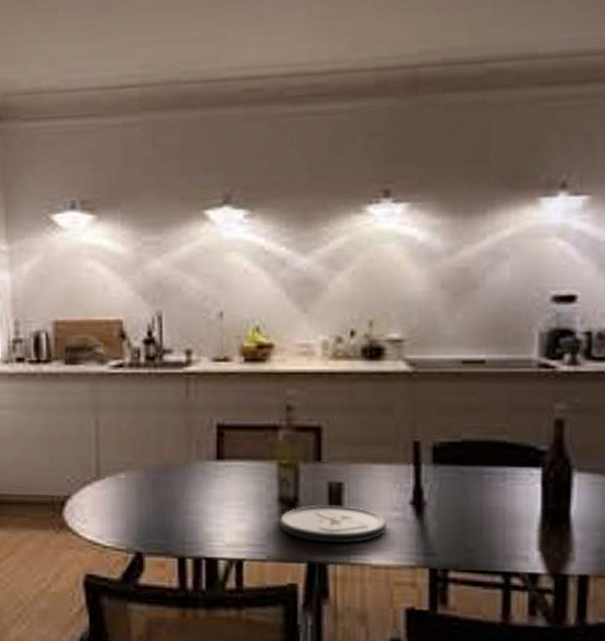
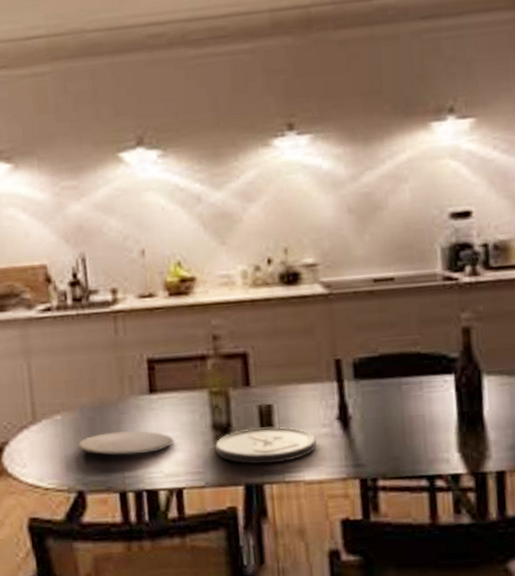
plate: none [141,496,238,521] -> present [79,430,174,456]

